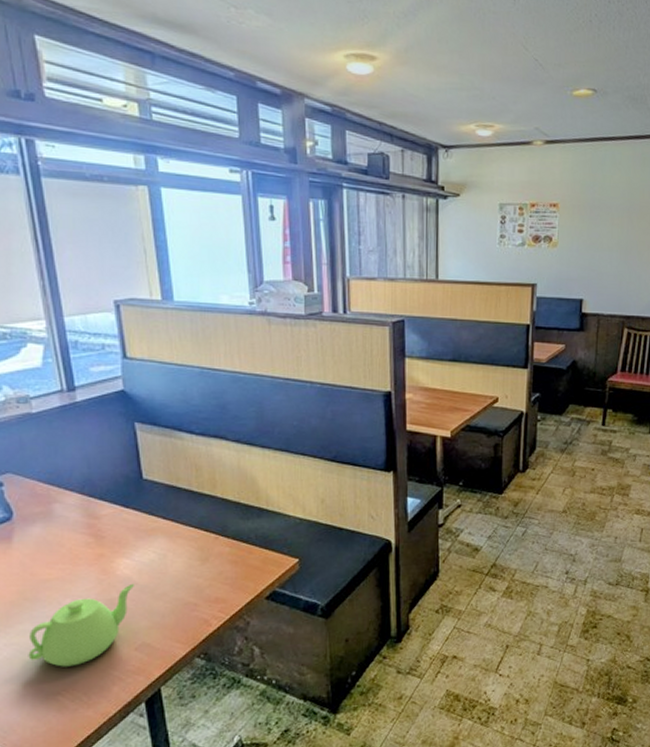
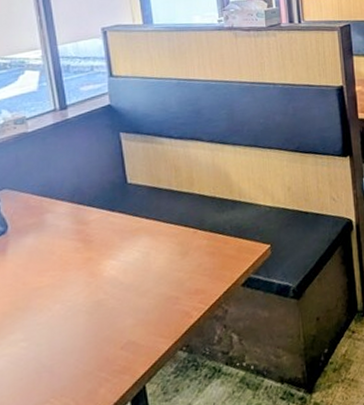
teapot: present [28,583,134,667] -> none [18,283,120,374]

